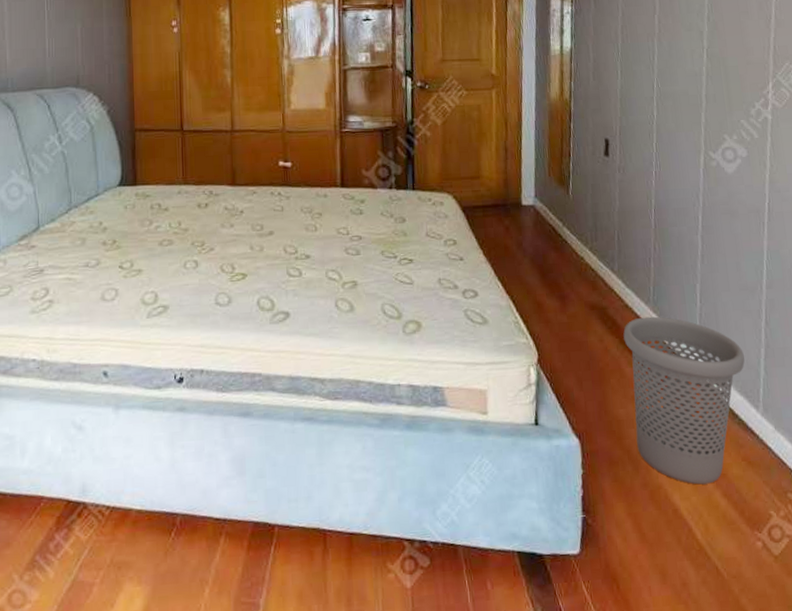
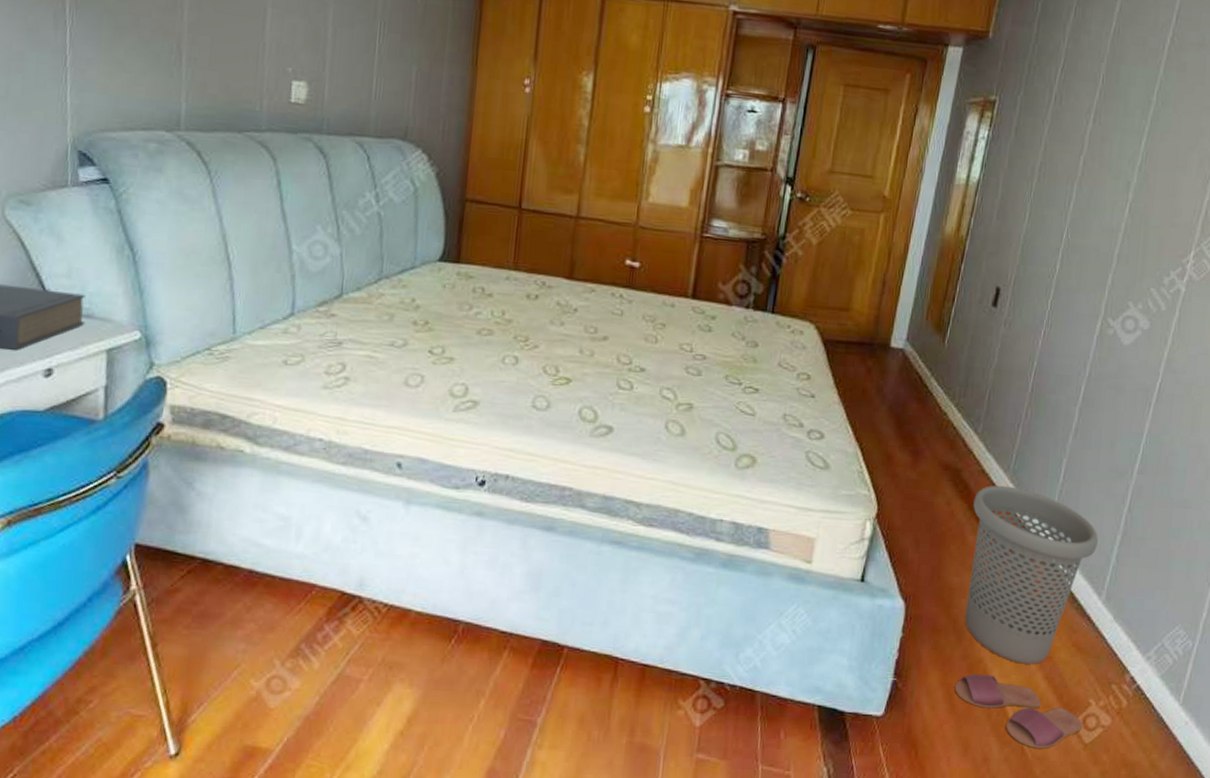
slippers: none [641,500,770,567] -> present [954,673,1083,749]

